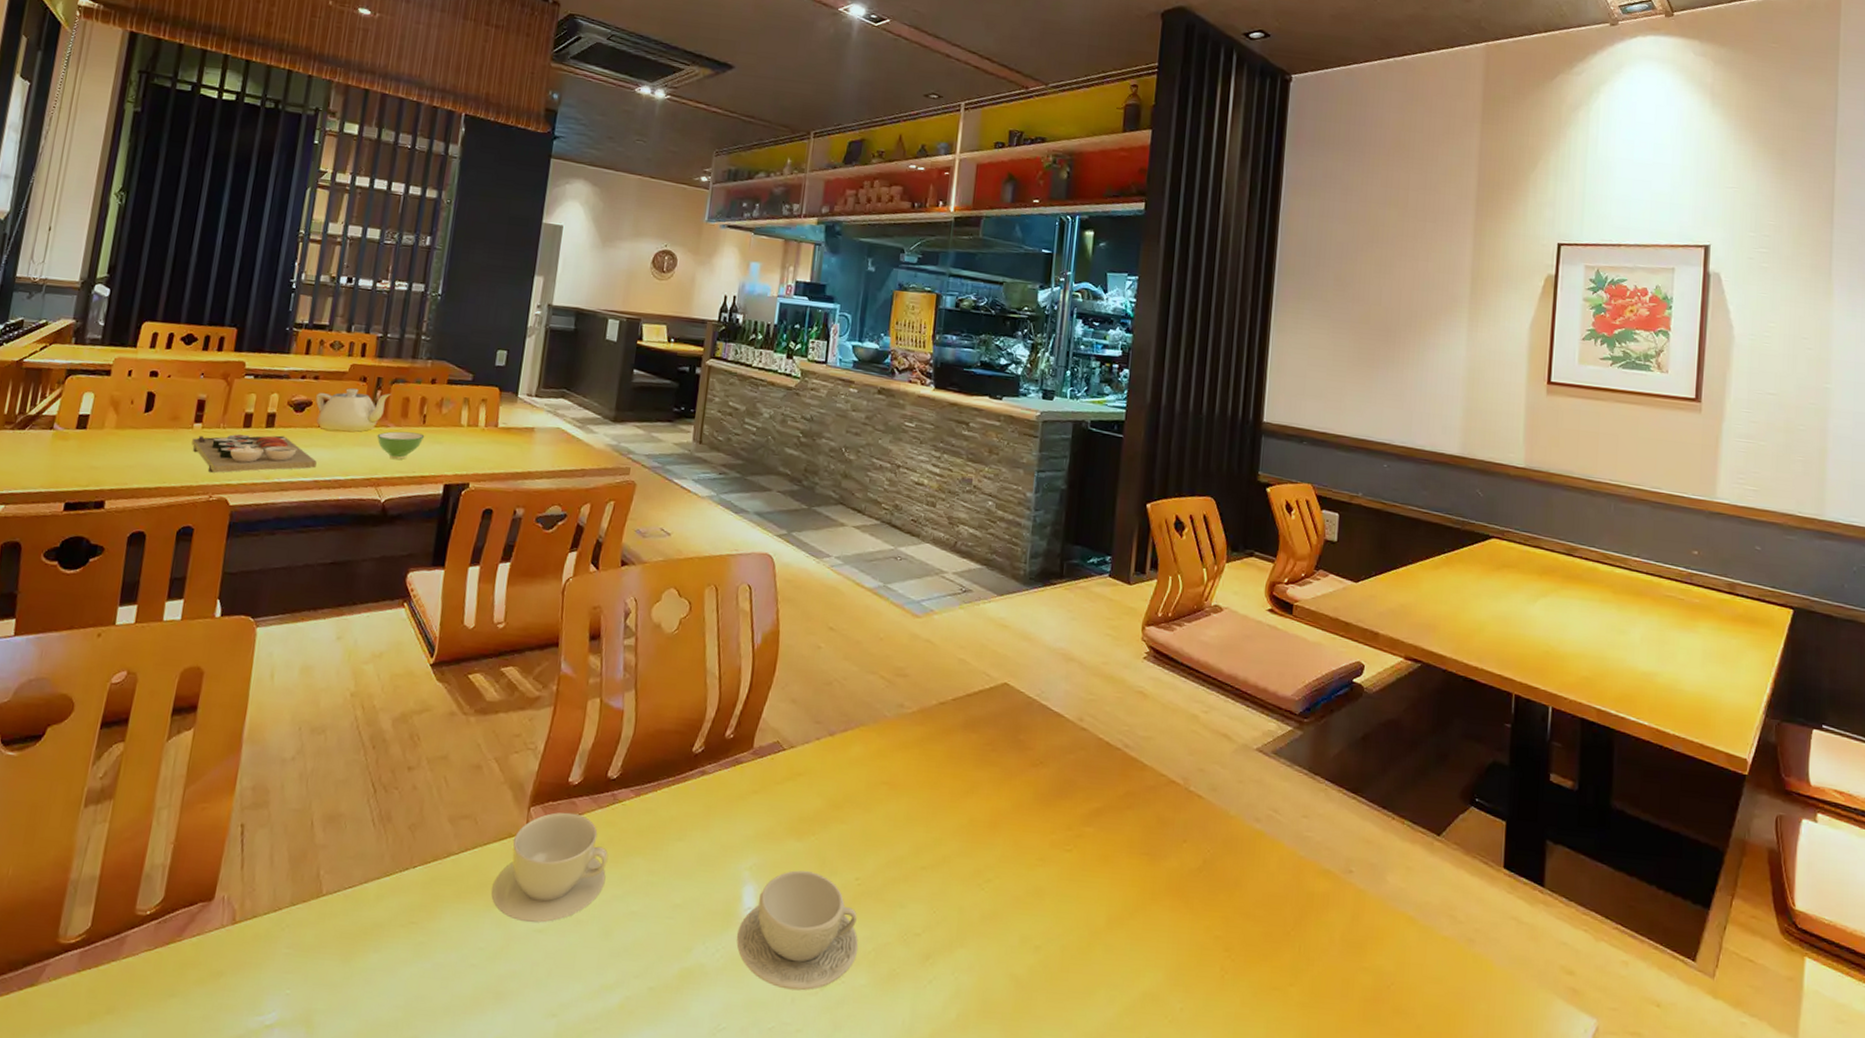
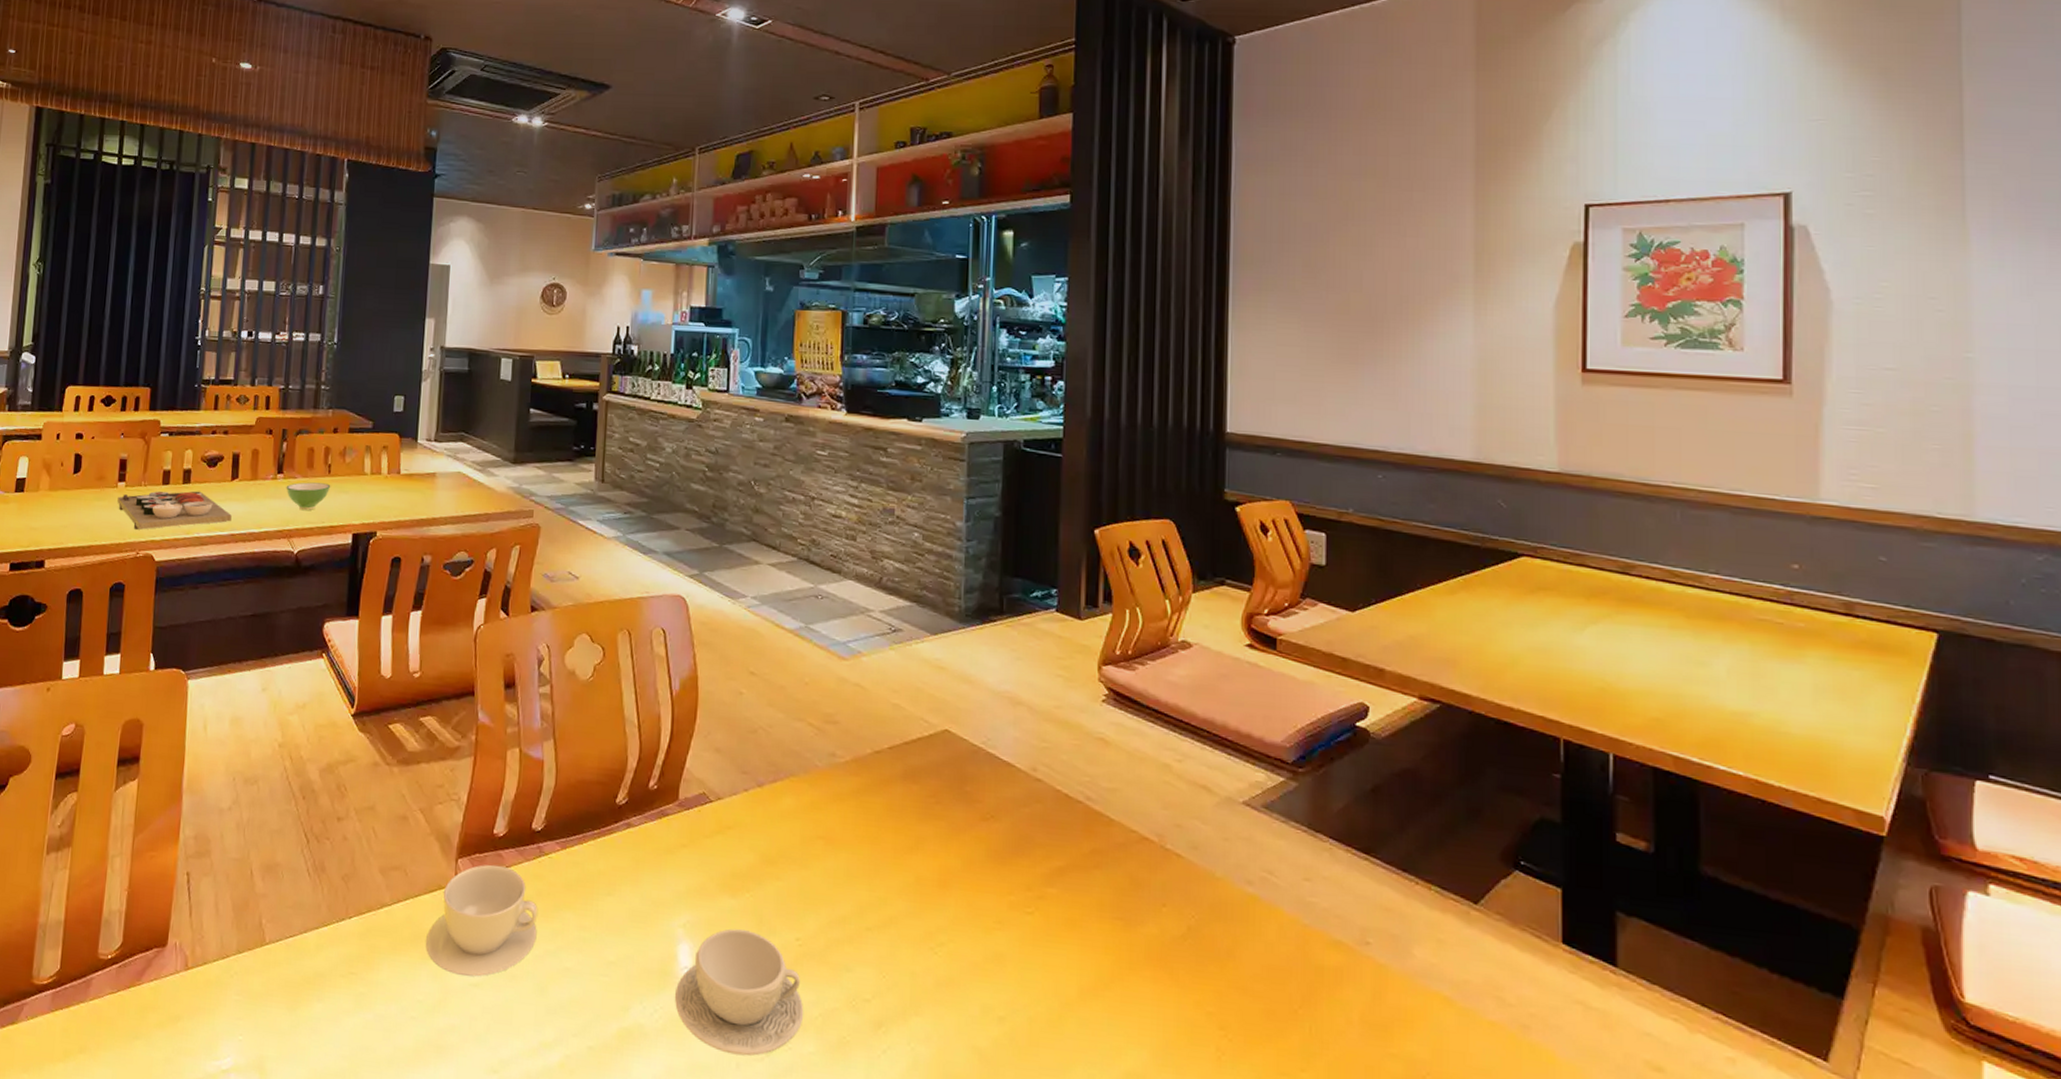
teapot: present [315,387,392,433] -> none [227,440,297,486]

